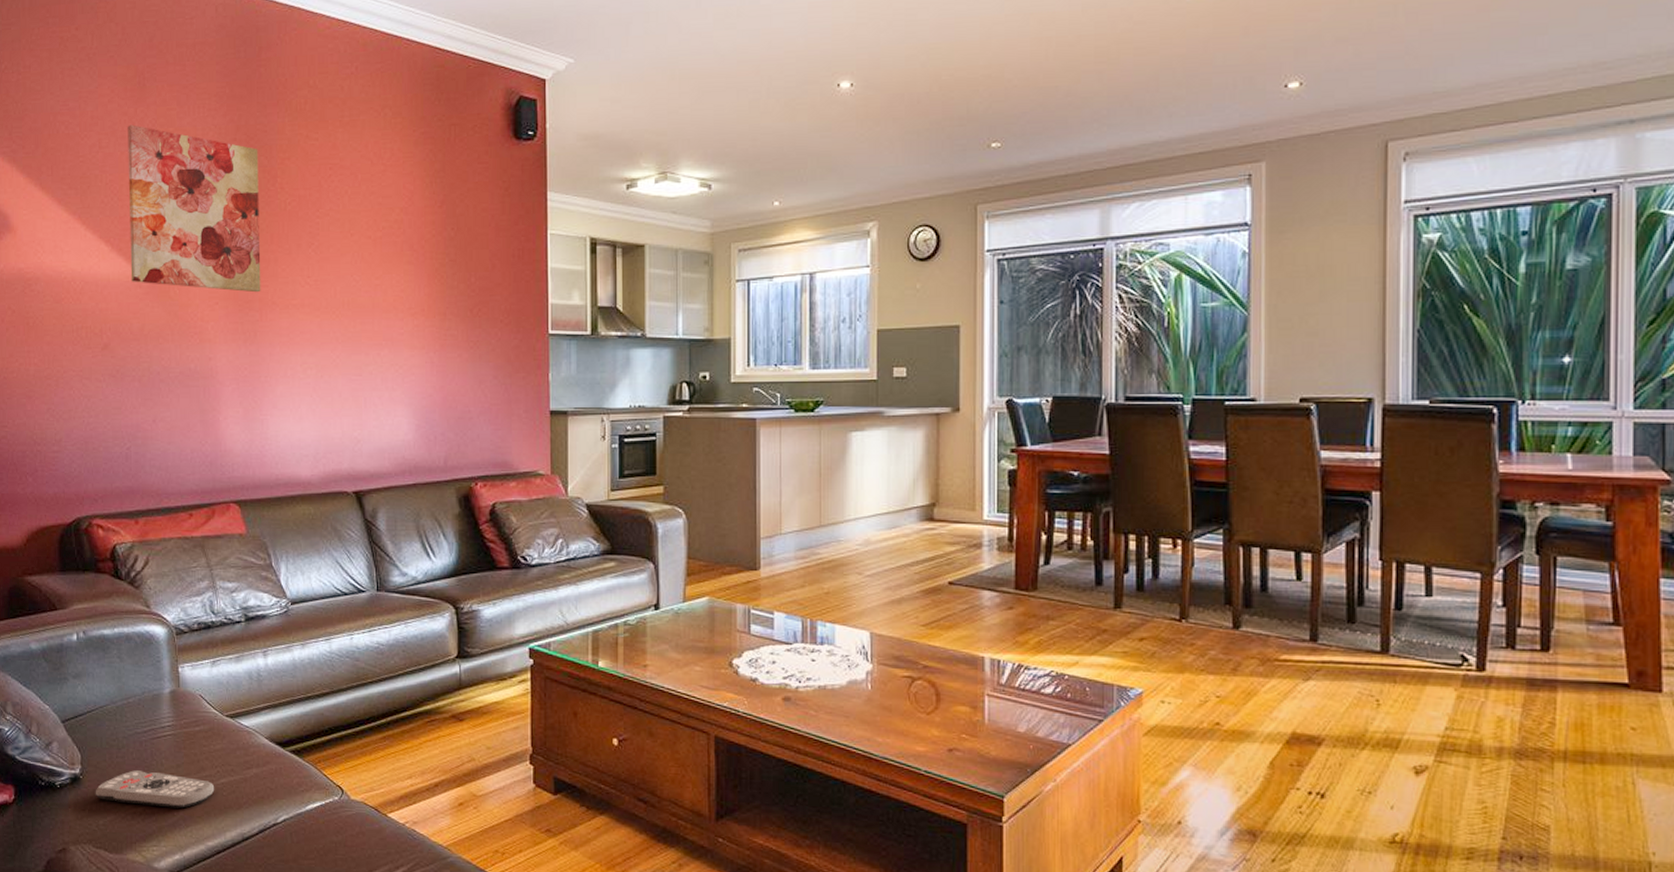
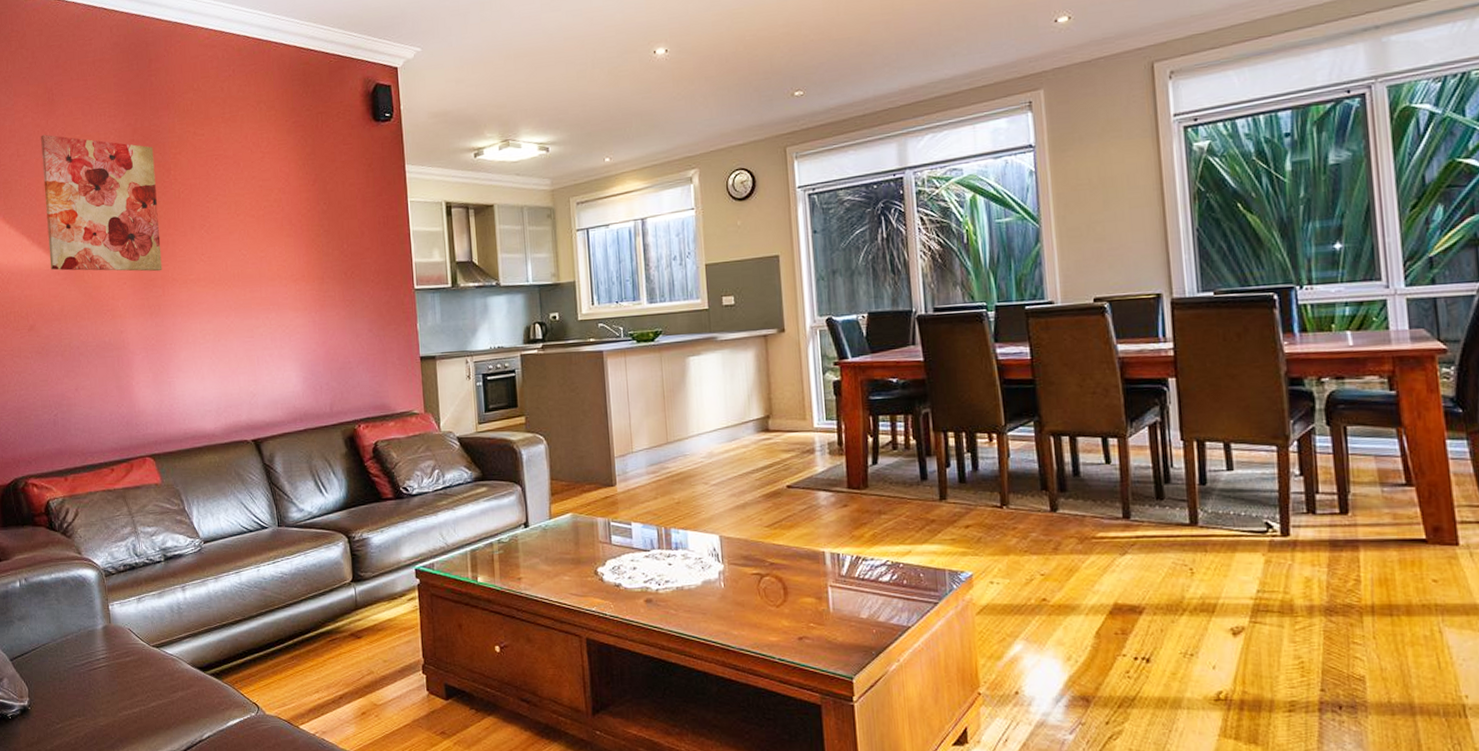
remote control: present [95,770,215,809] -> none [42,699,146,731]

